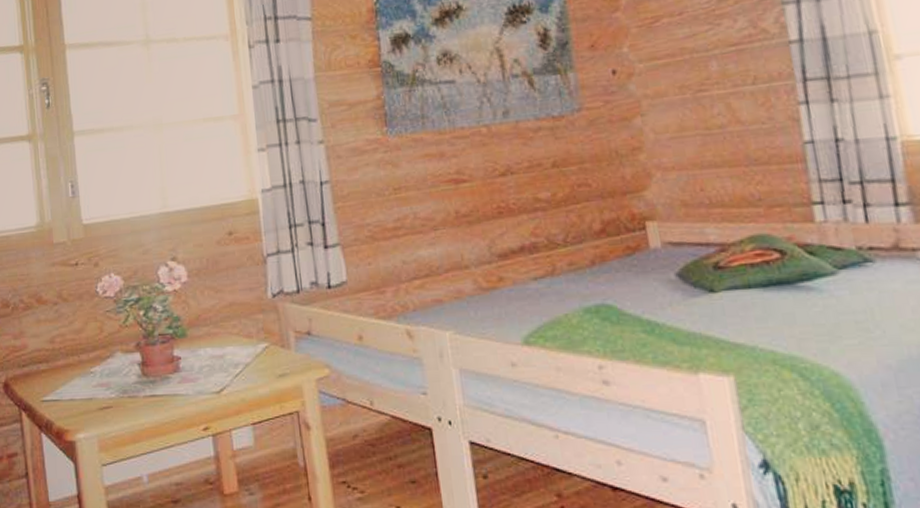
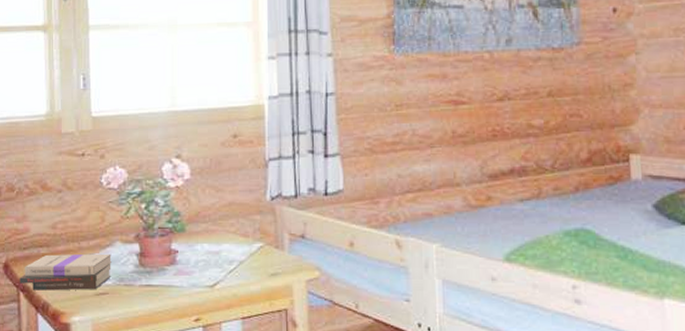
books: none [20,365,114,409] -> present [19,253,111,291]

